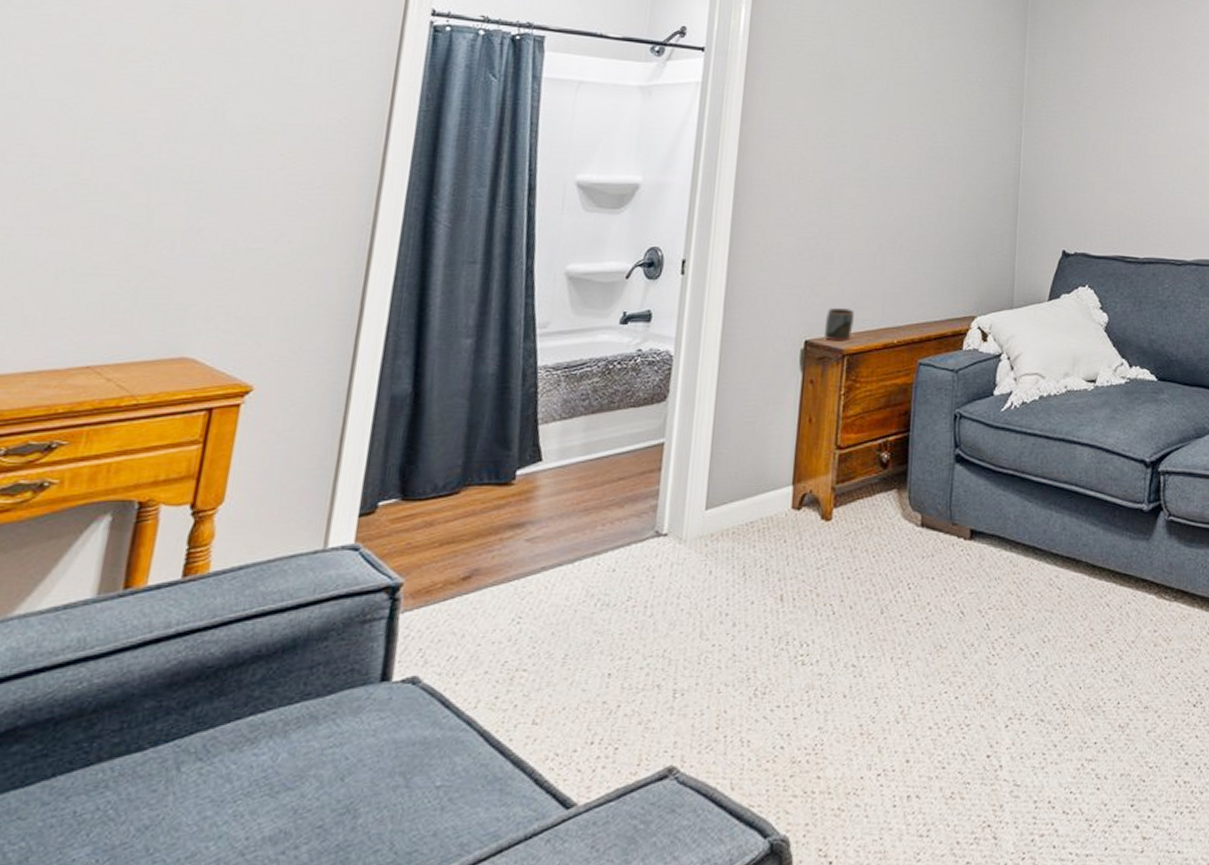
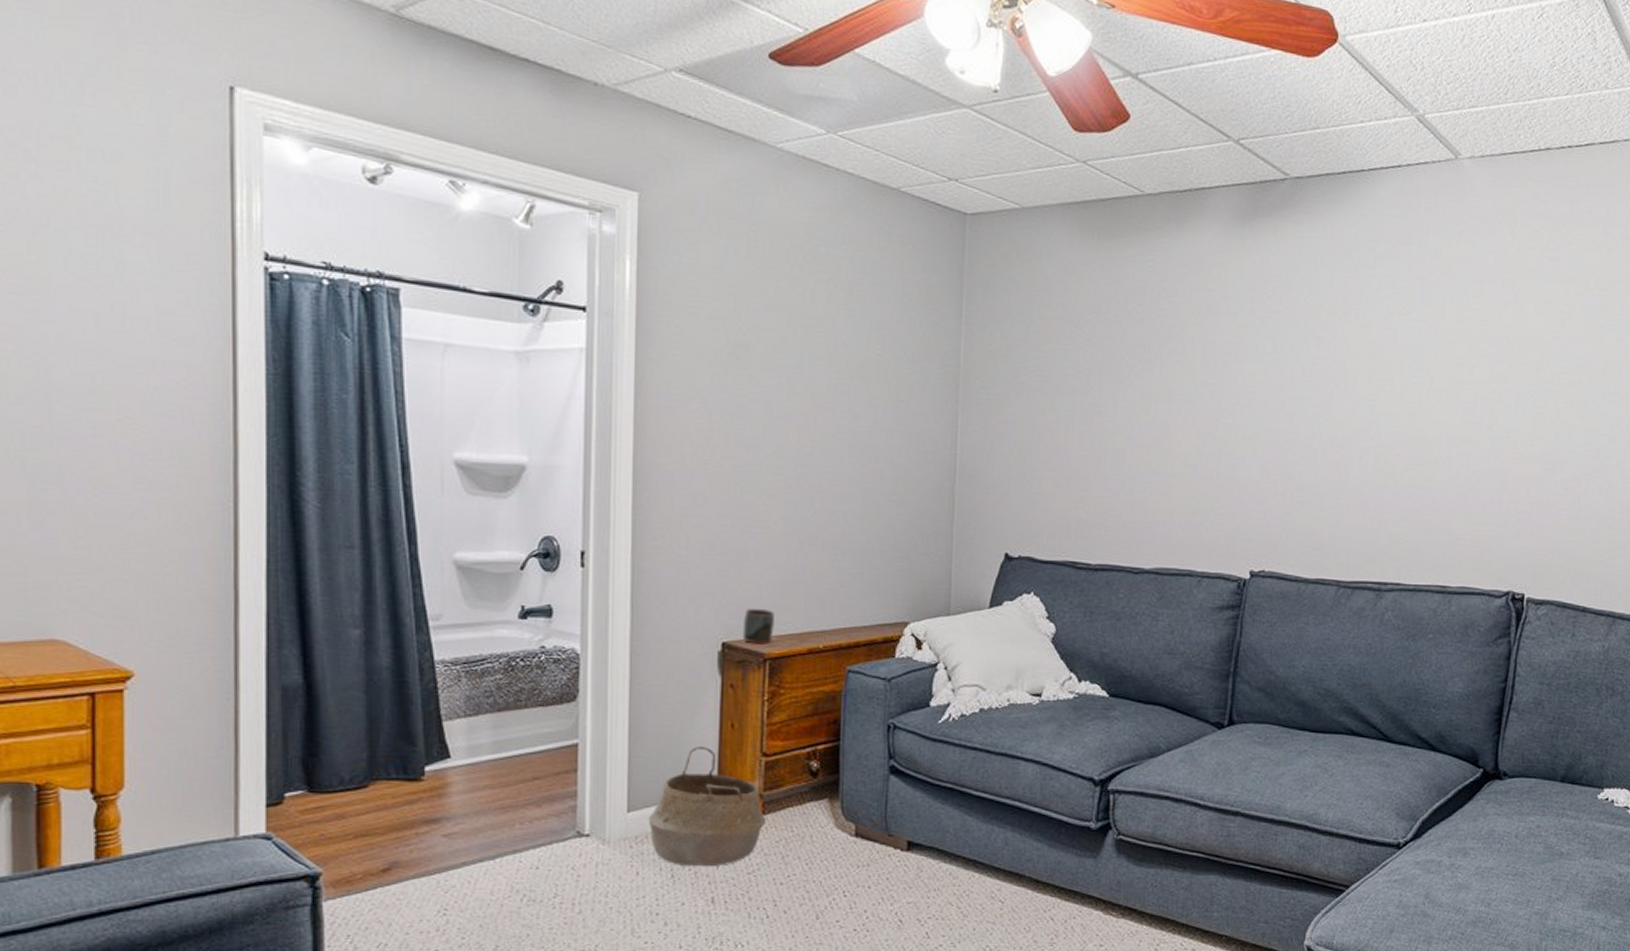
woven basket: none [724,442,838,563] -> present [648,747,767,867]

